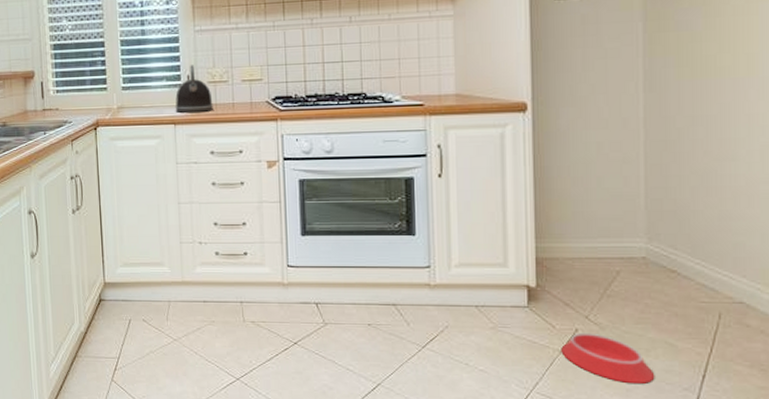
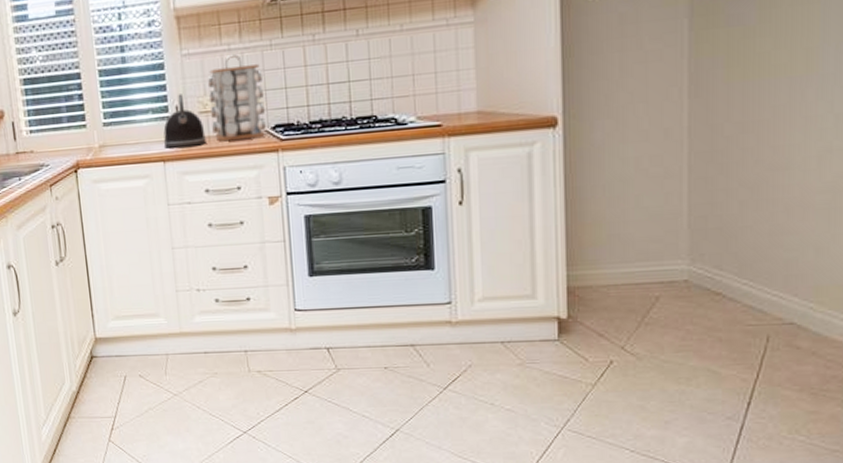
spice rack: none [216,33,267,109] -> present [207,54,266,142]
pet bowl: present [561,332,655,384] -> none [594,364,696,415]

